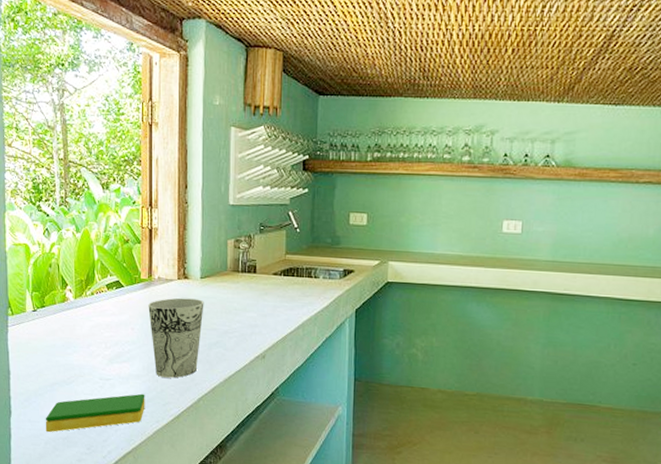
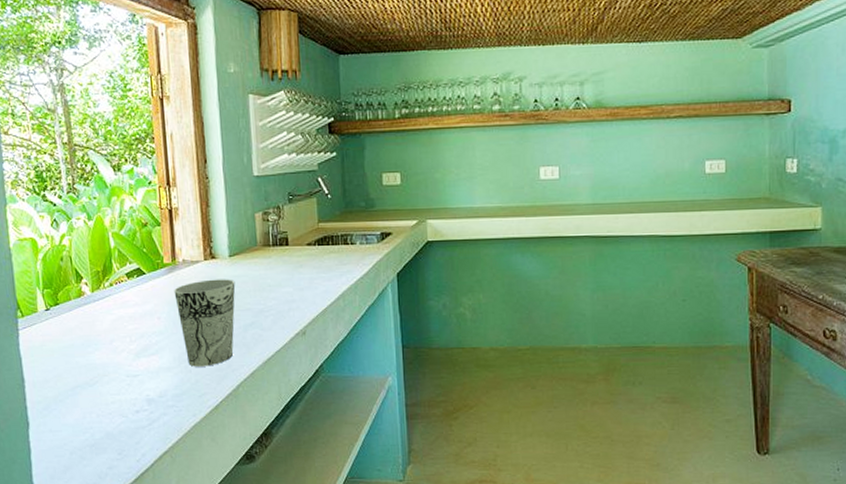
dish sponge: present [45,393,145,433] -> none [68,387,180,441]

